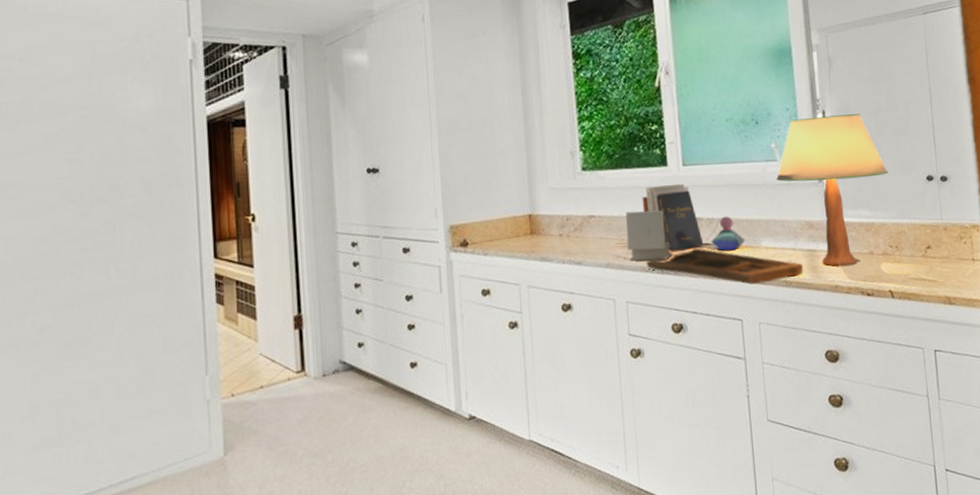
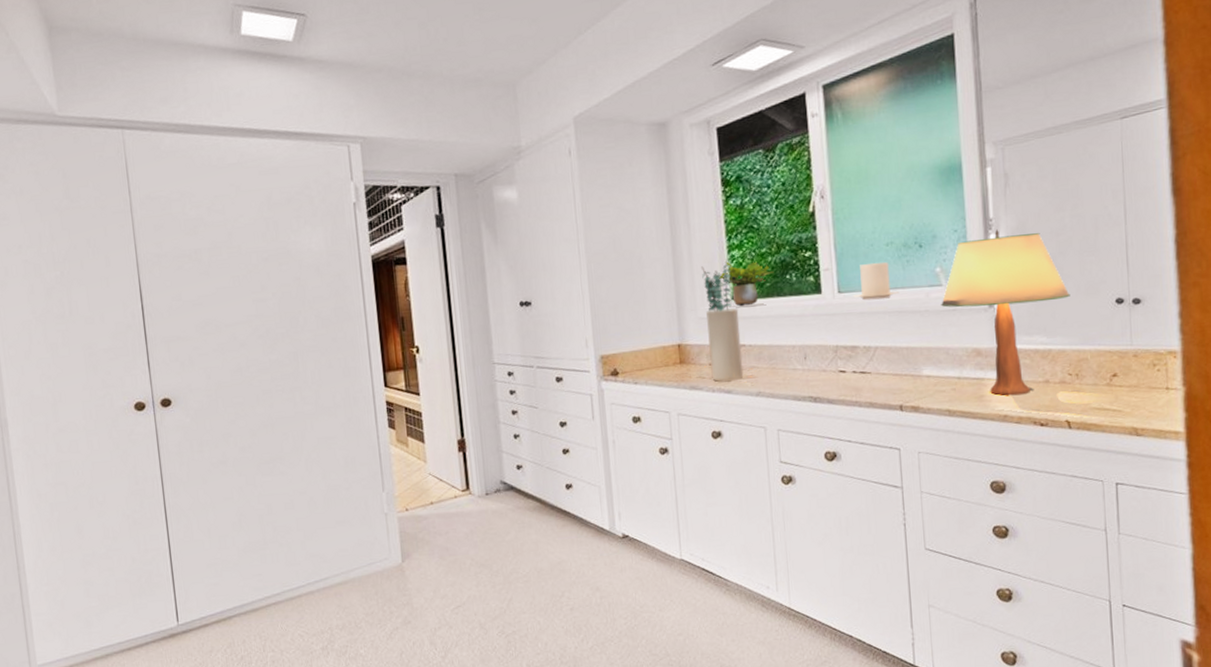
vase: none [553,130,594,254] -> present [701,259,744,382]
potted plant: none [570,132,623,177] -> present [719,261,774,307]
jewelry box: present [626,210,672,261] -> none [777,338,826,390]
books: present [642,183,704,251] -> none [794,311,860,380]
decorative tray: present [646,248,804,285] -> none [798,376,969,414]
candle: none [696,137,739,174] -> present [853,262,900,301]
perfume bottle: present [711,216,745,251] -> none [867,344,905,380]

